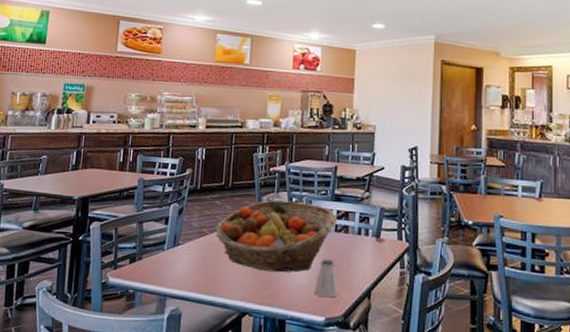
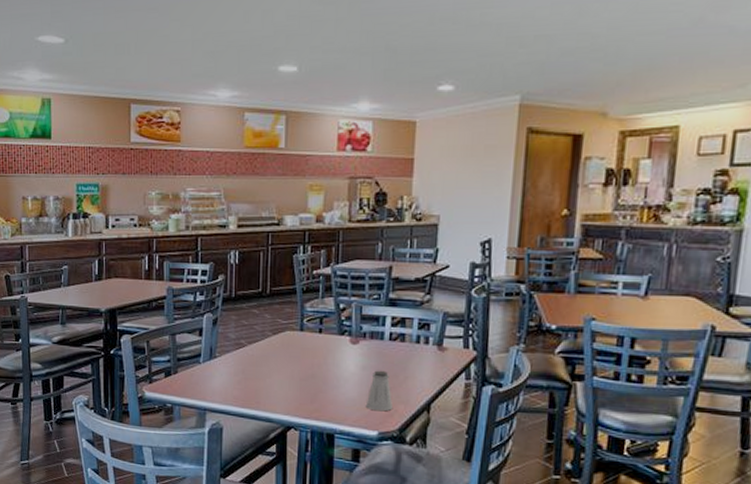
fruit basket: present [215,200,337,273] -> none [254,307,392,385]

